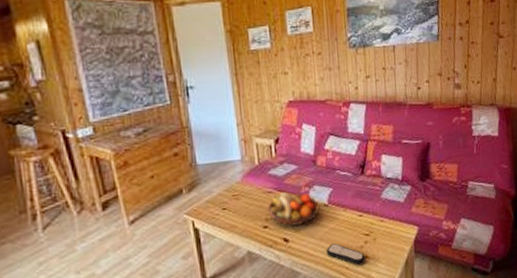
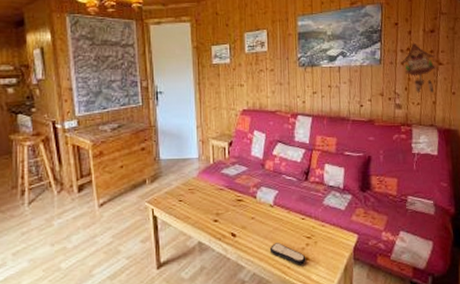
fruit bowl: present [268,192,320,227] -> none [219,190,265,224]
cuckoo clock: none [461,14,497,71] -> present [402,42,436,93]

